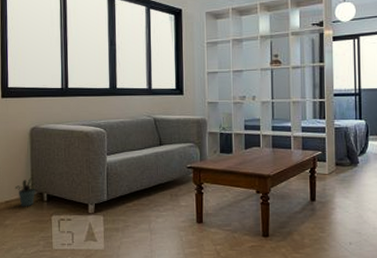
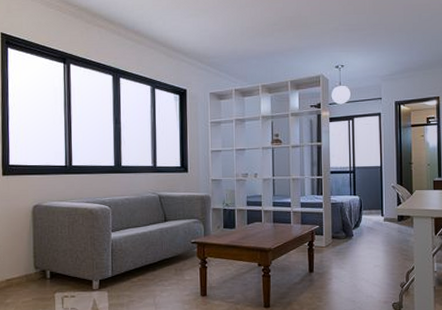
potted plant: present [14,177,37,207] -> none [16,255,40,285]

